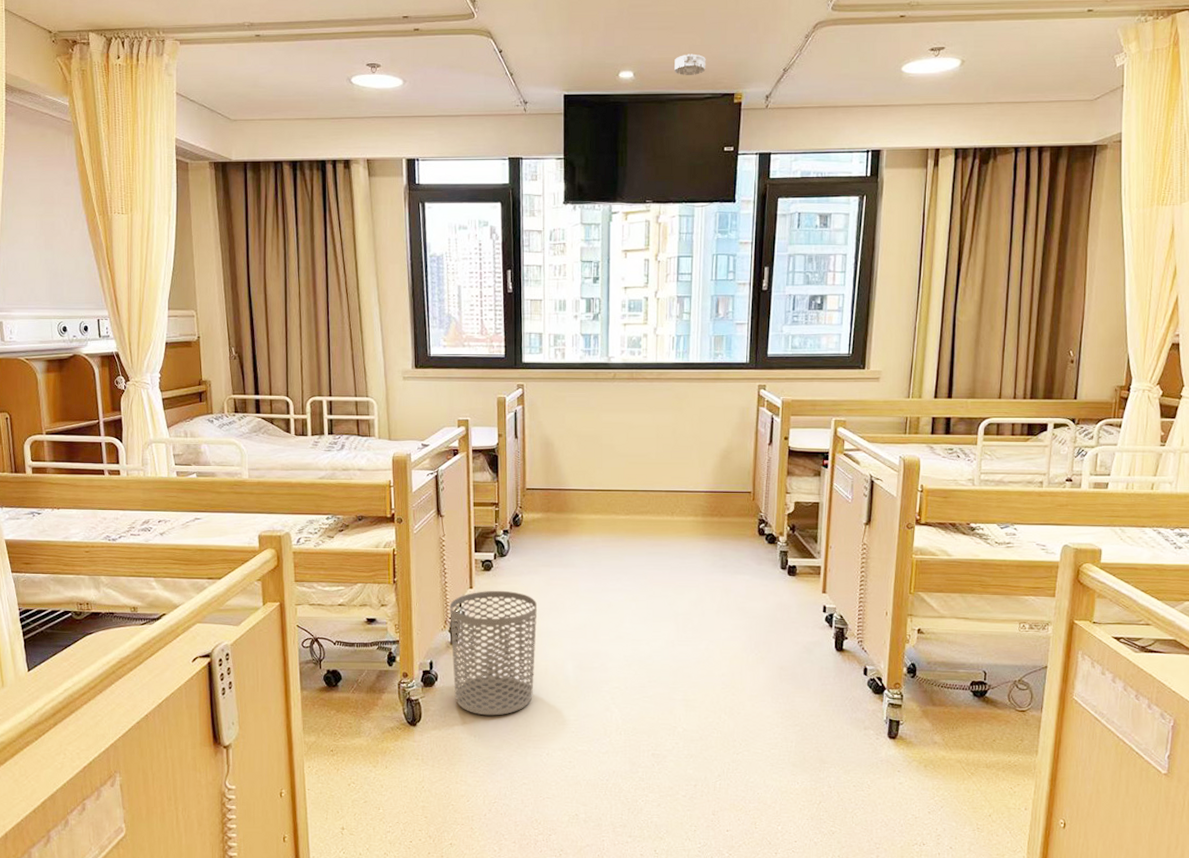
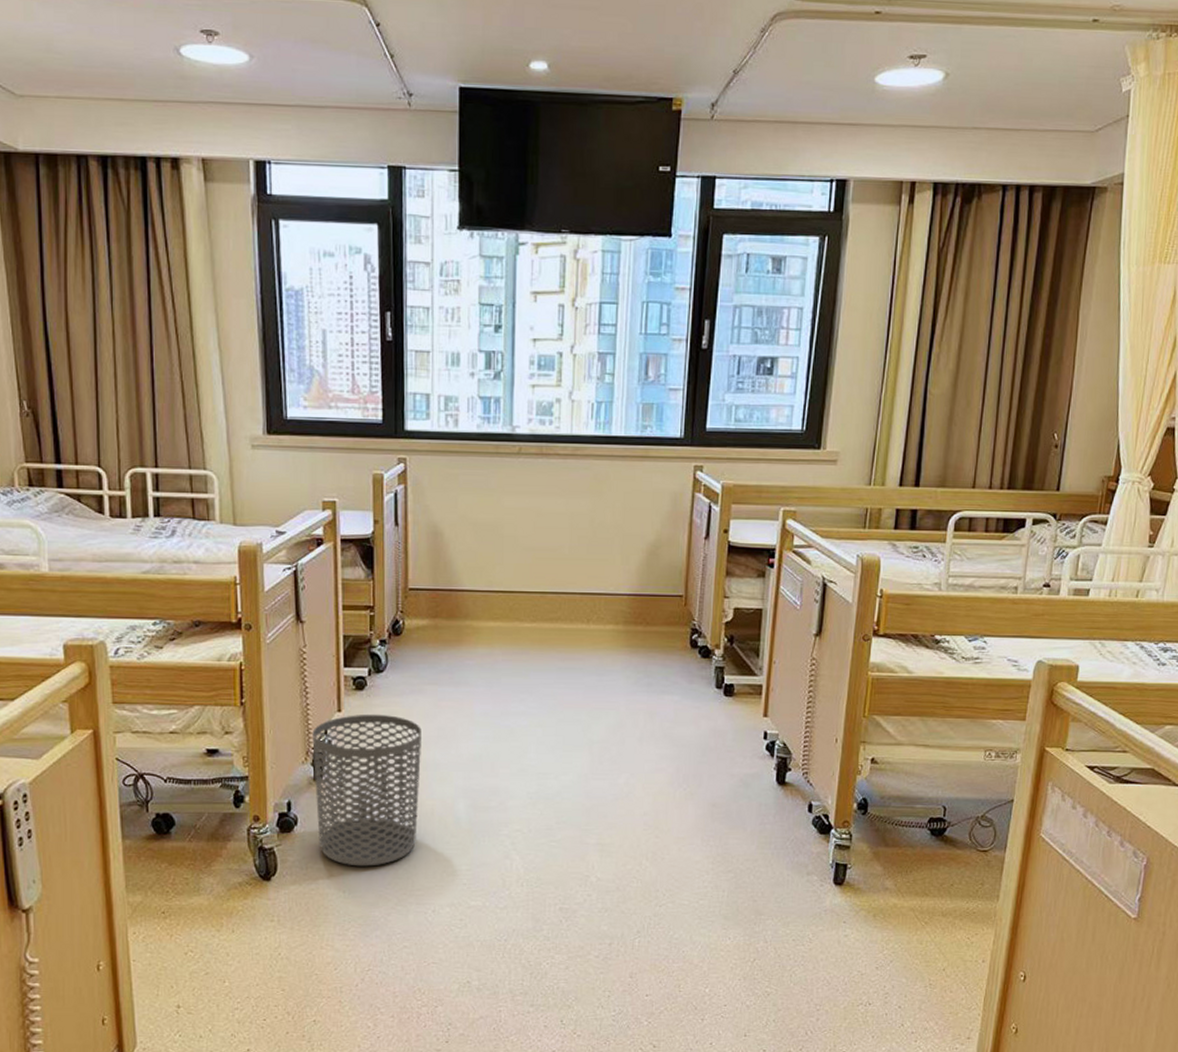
smoke detector: present [674,54,706,75] -> none [599,43,639,72]

